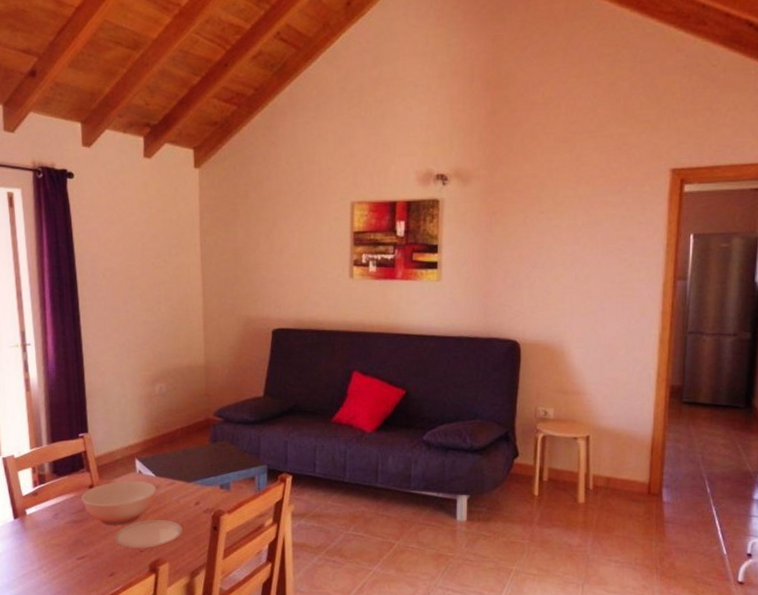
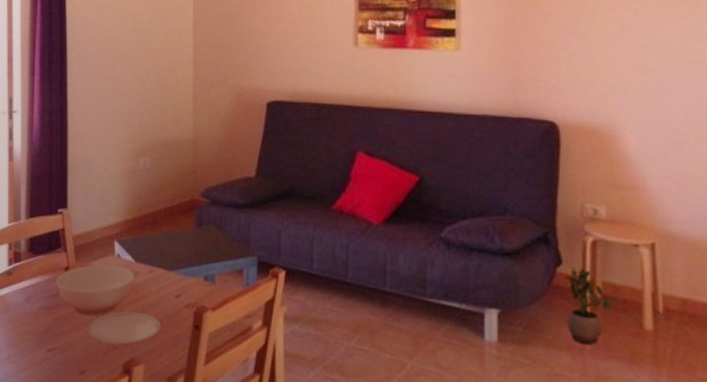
potted plant: none [521,458,561,517] -> present [566,266,619,344]

